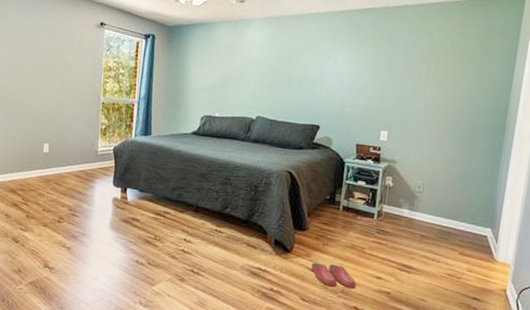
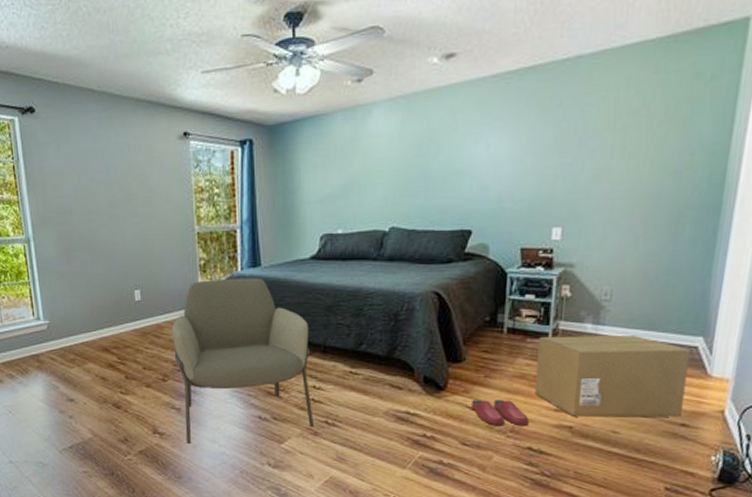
armchair: none [70,141,186,279] -> present [171,278,313,444]
box: none [361,216,482,292] -> present [534,334,690,417]

